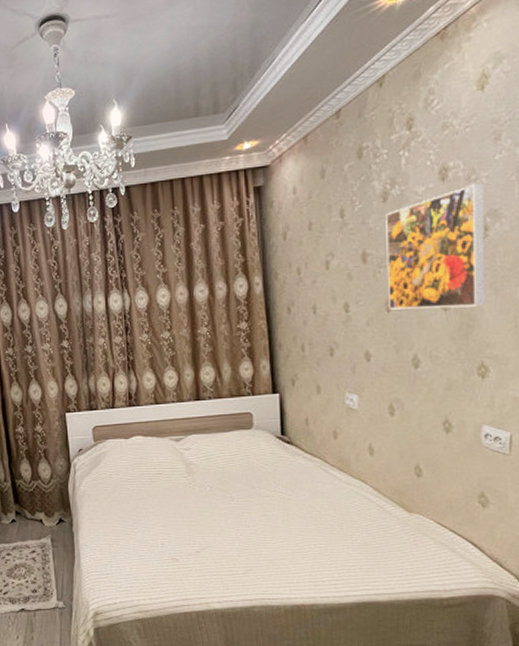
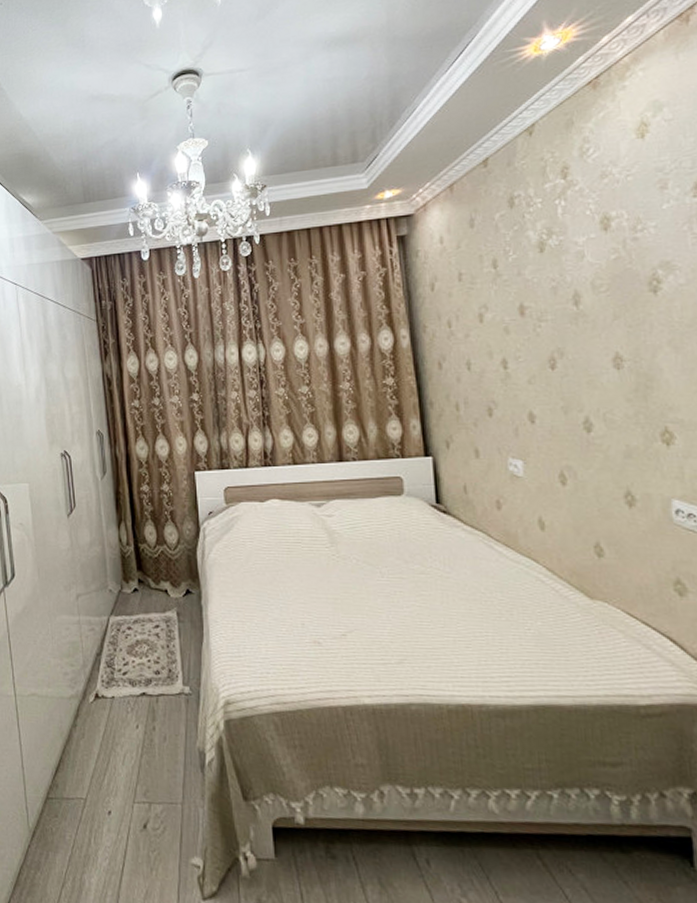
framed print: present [386,183,485,310] -> none [543,233,664,367]

